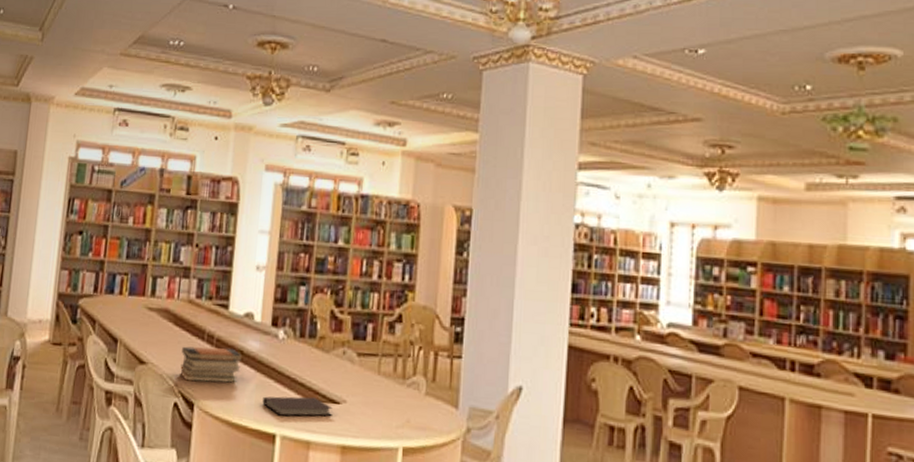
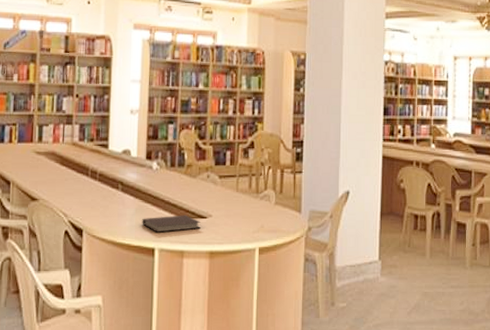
book stack: present [180,346,242,383] -> none [69,181,122,212]

